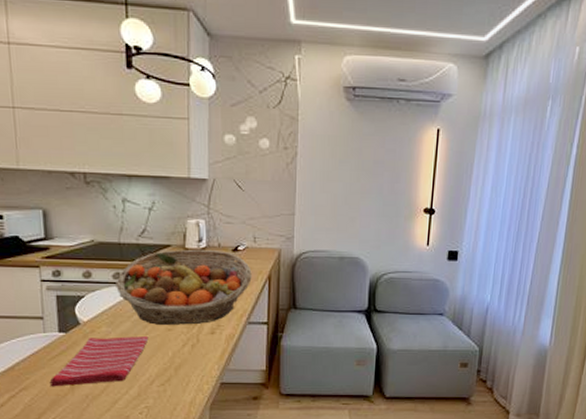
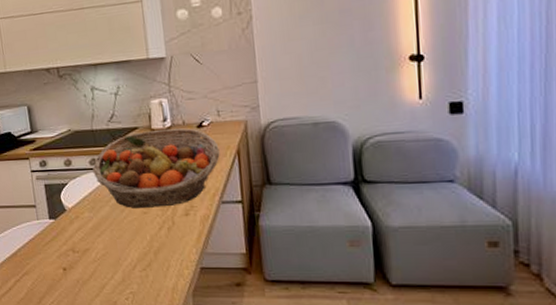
dish towel: present [49,335,149,387] -> none [45,219,127,272]

